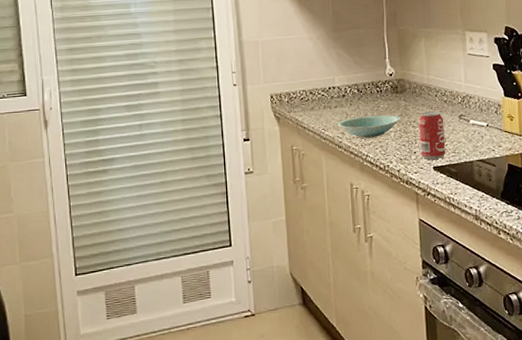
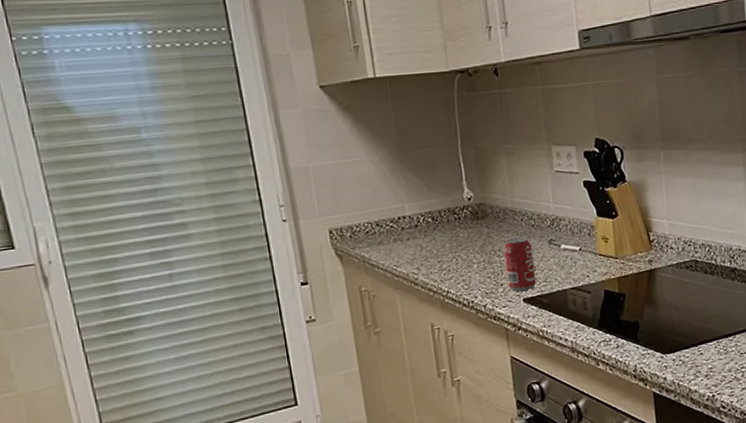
bowl: present [338,115,401,138] -> none [411,244,485,273]

